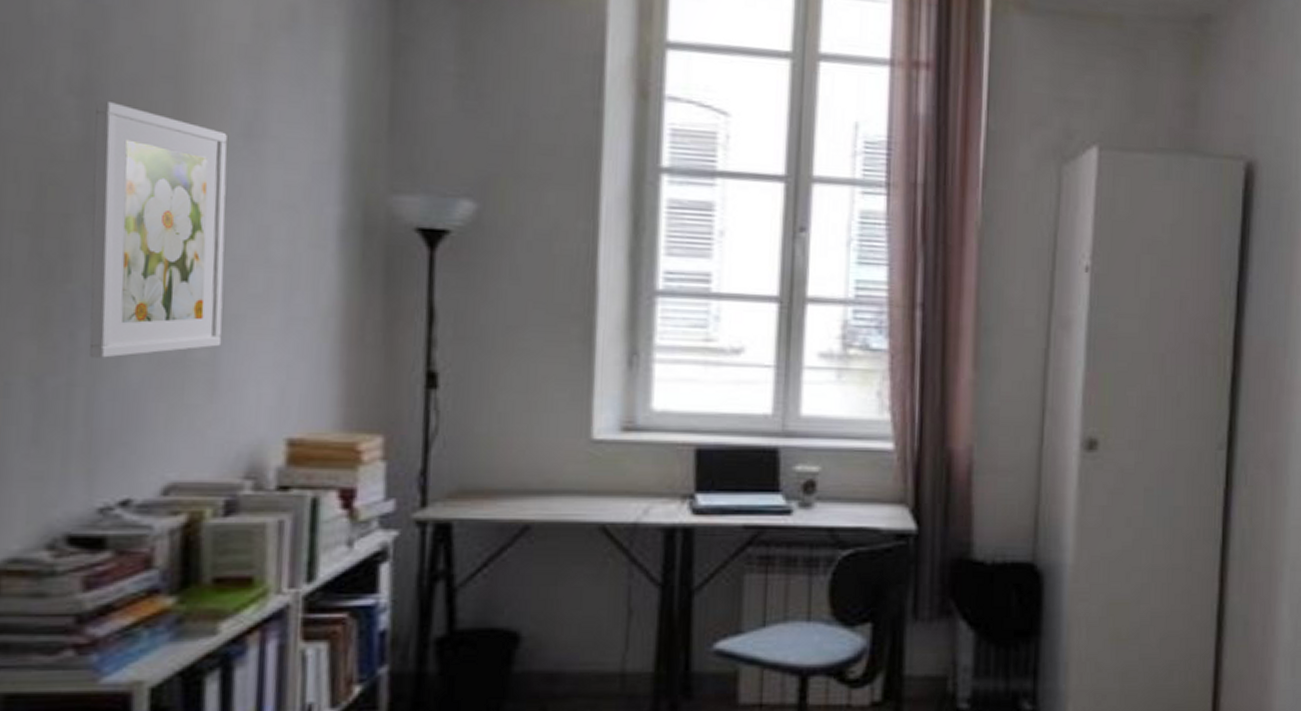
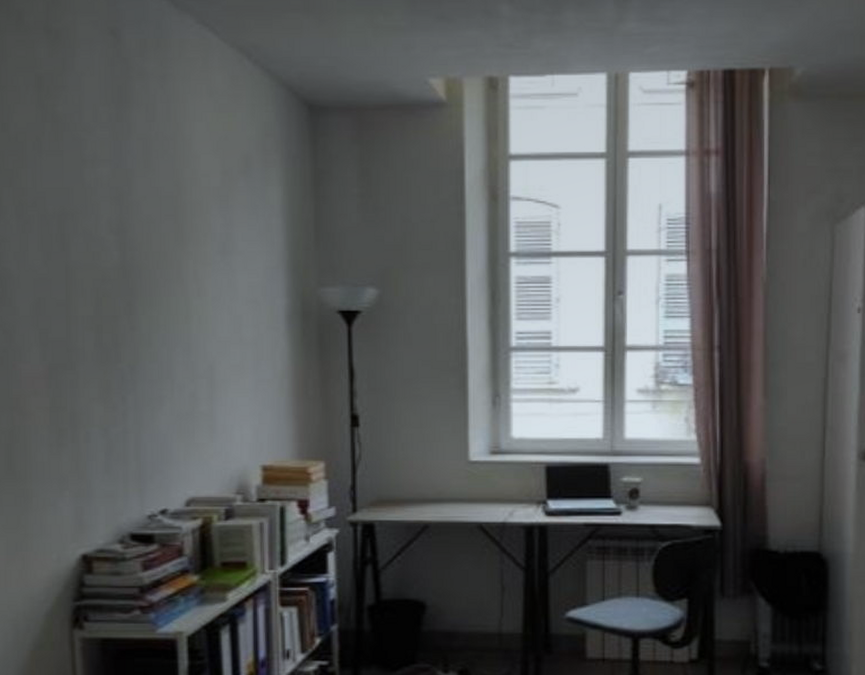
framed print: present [89,99,227,358] -> none [126,235,216,413]

